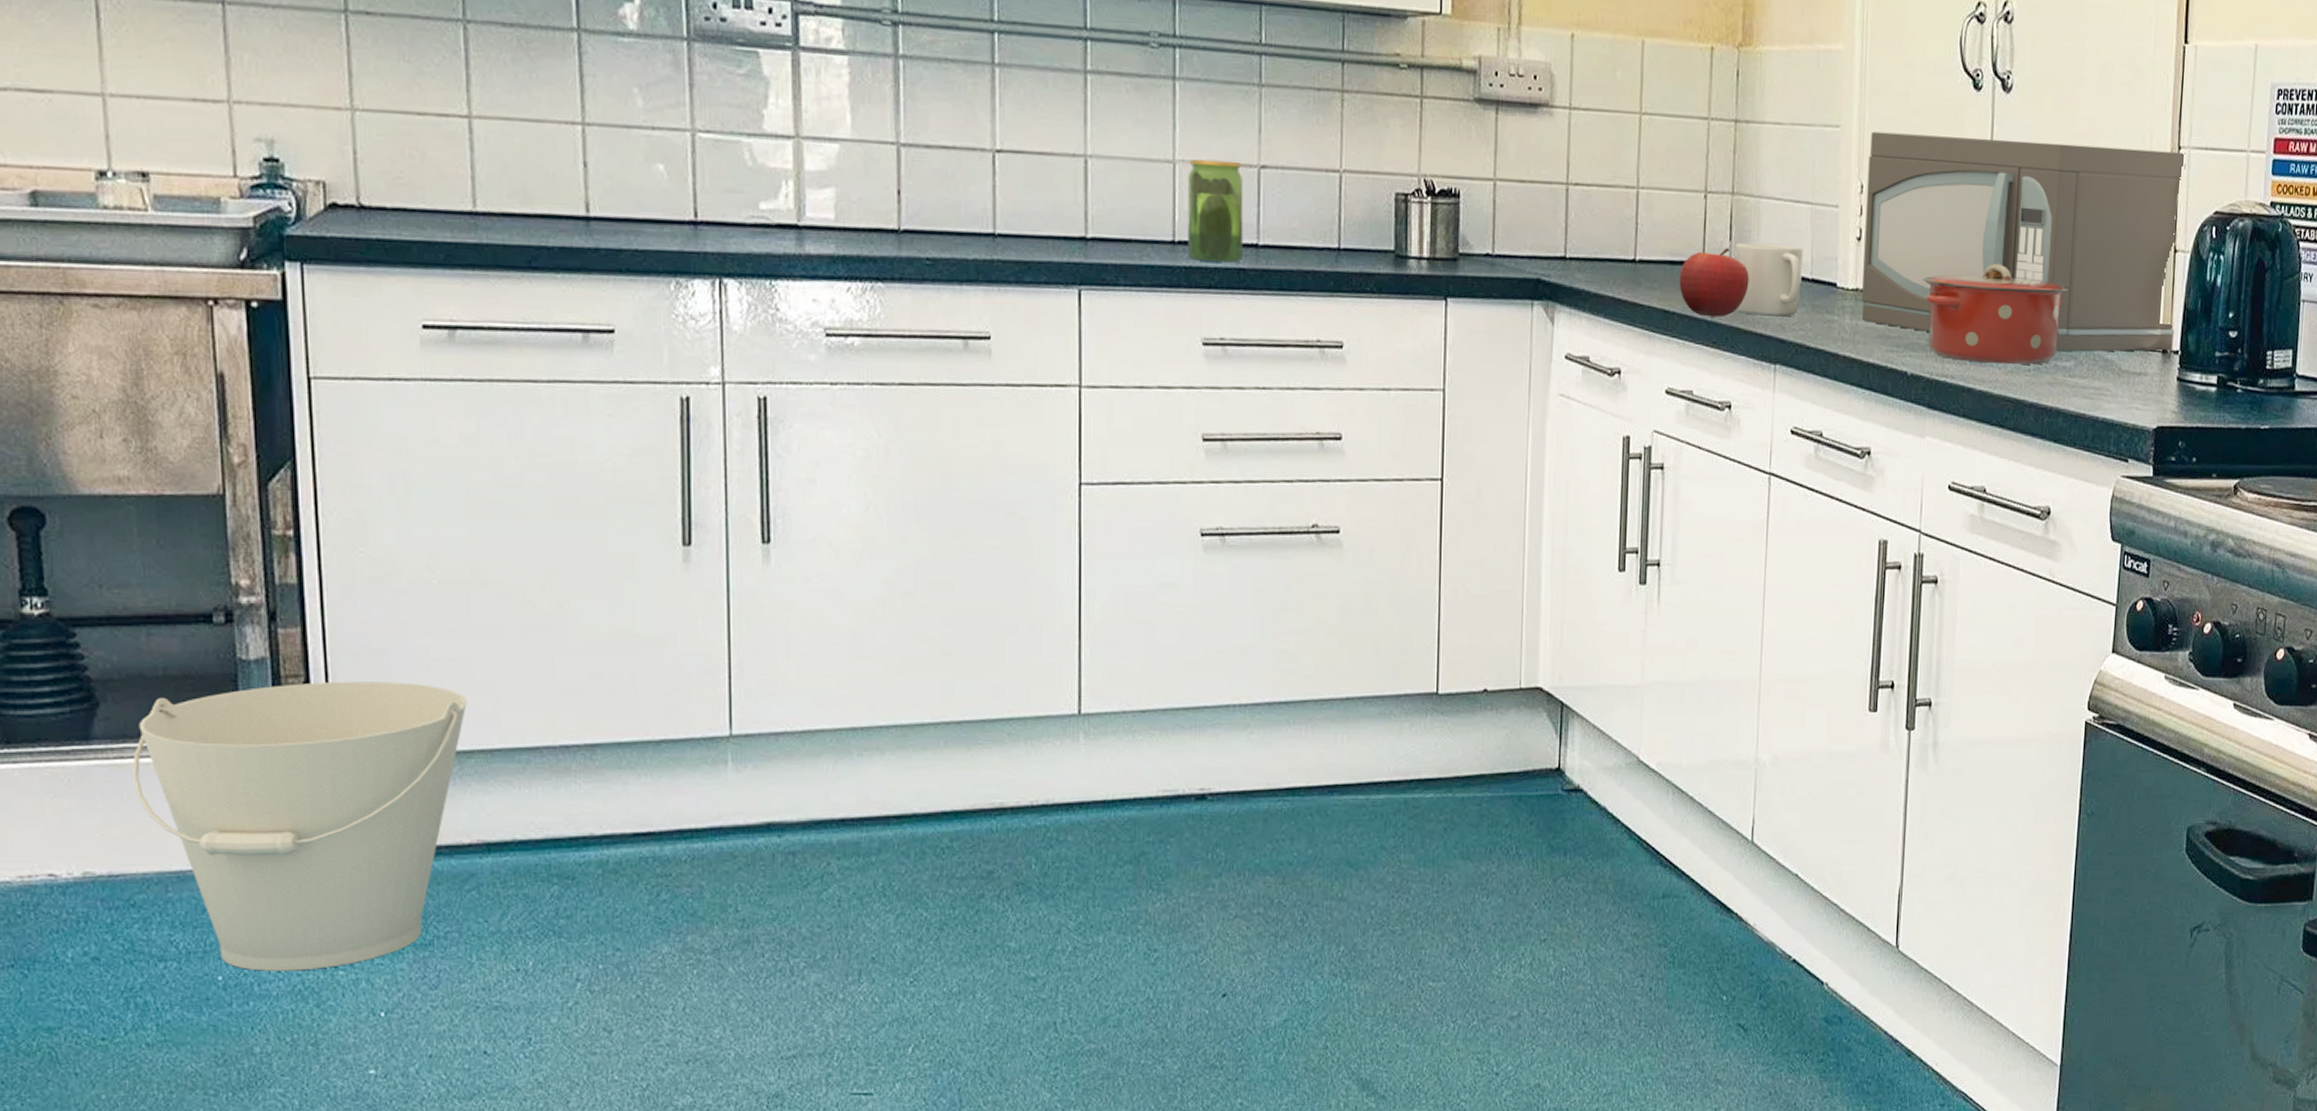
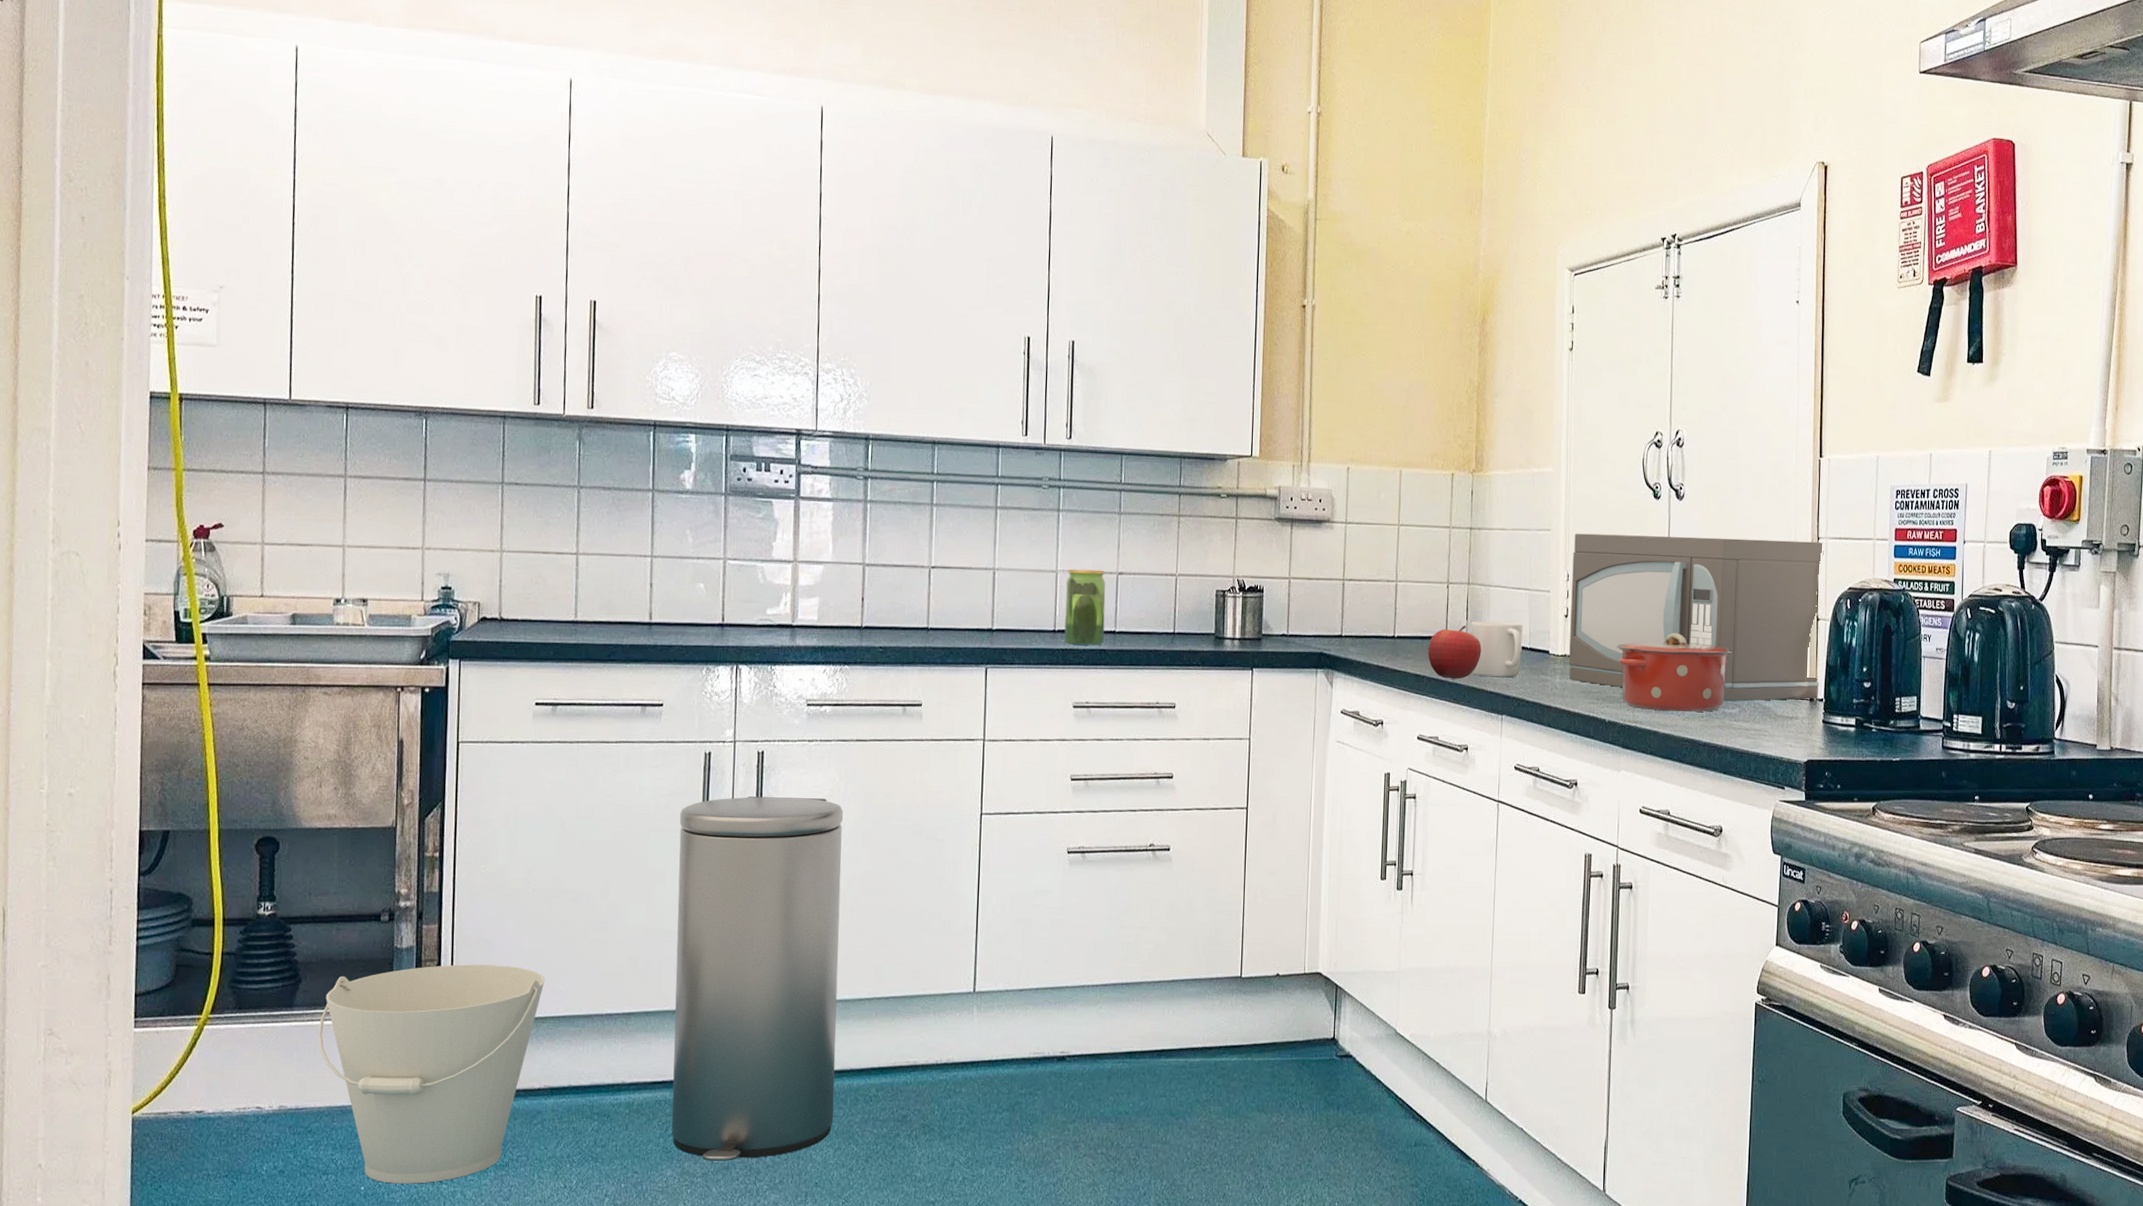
pedal bin: none [649,457,893,933] -> present [671,796,844,1161]

